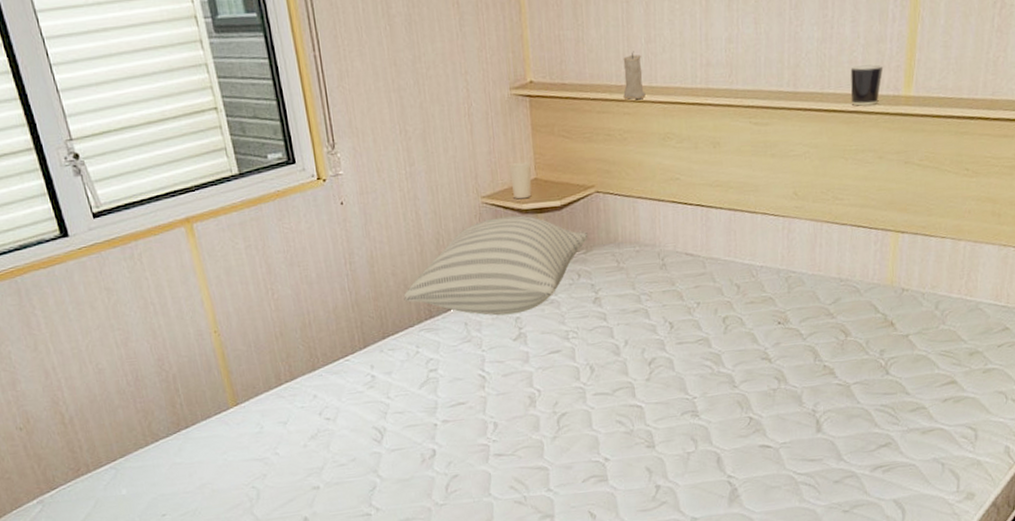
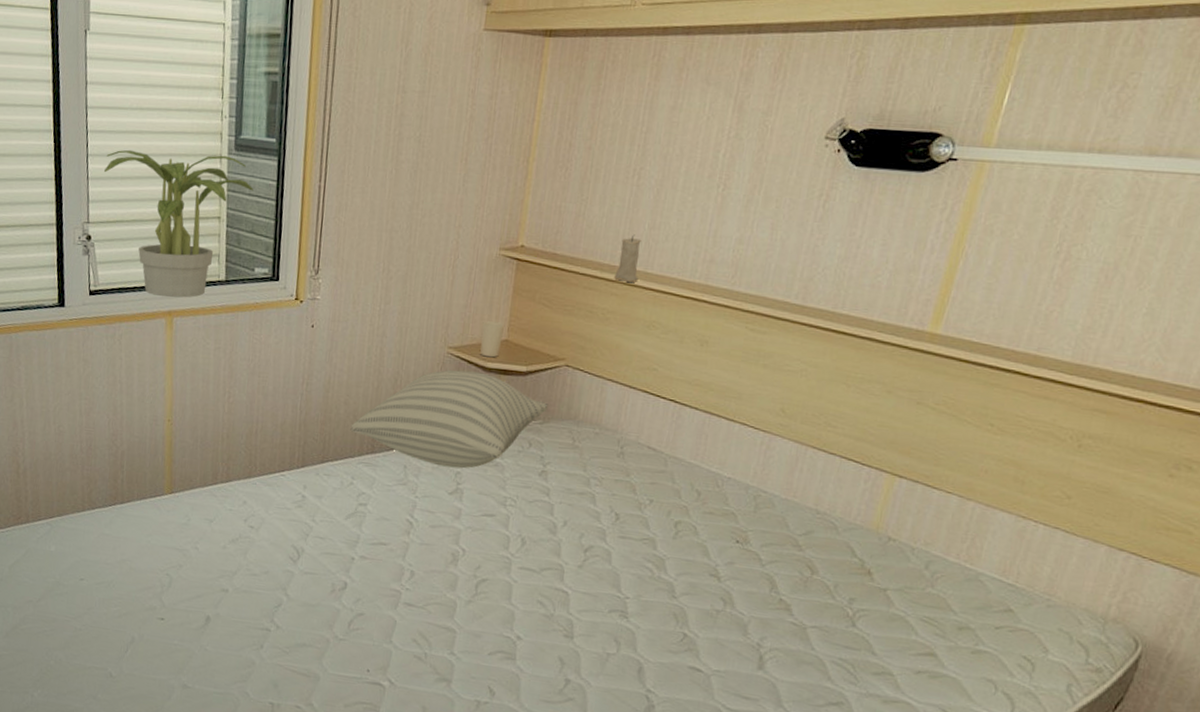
potted plant: none [72,40,246,205] -> present [104,149,253,298]
mug: present [850,64,884,106] -> none [865,291,911,335]

